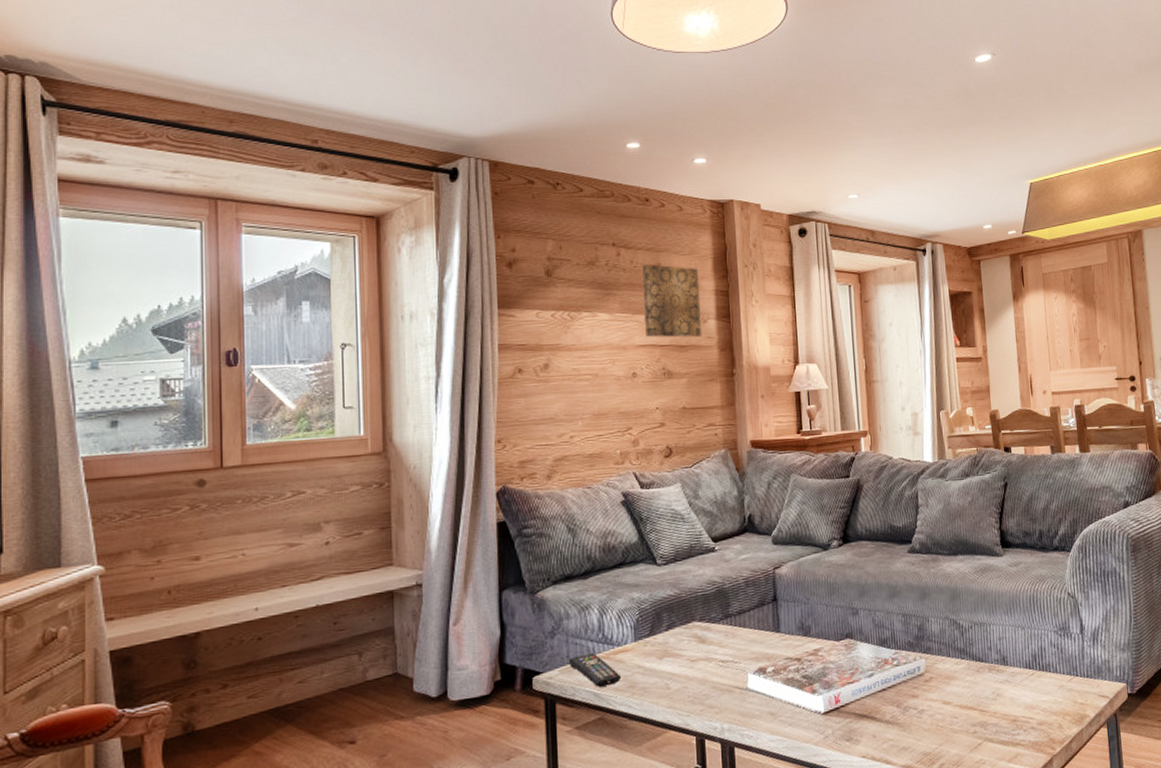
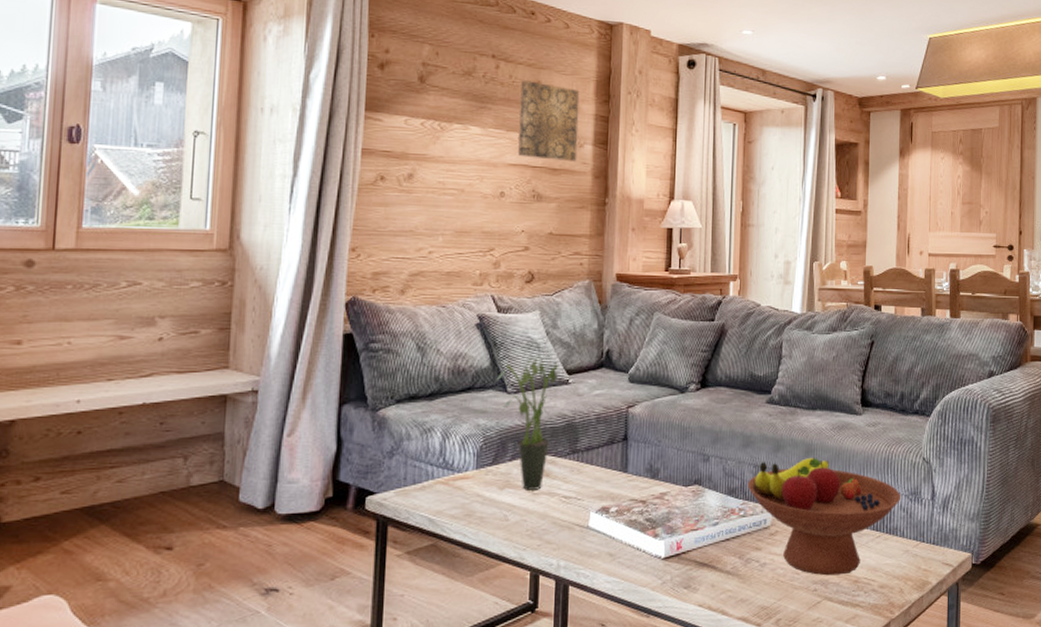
remote control: present [568,653,622,687] -> none [405,477,459,513]
potted plant: none [645,525,704,658] -> present [496,354,558,490]
fruit bowl: none [898,601,1051,718] -> present [748,457,901,576]

